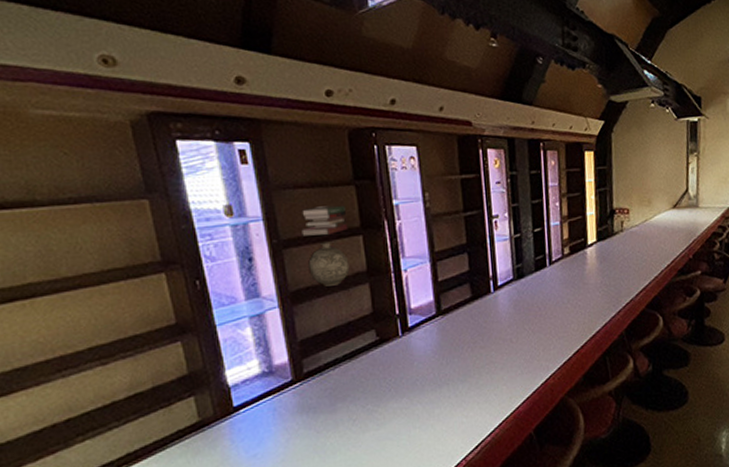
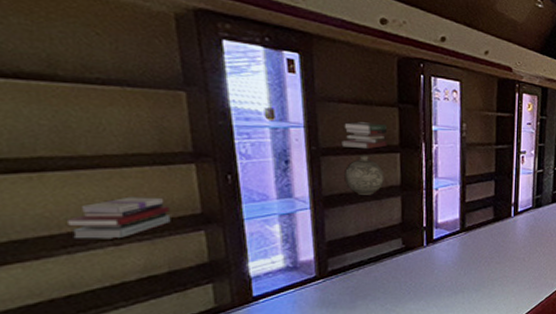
books: none [58,311,149,362] -> present [66,196,171,239]

